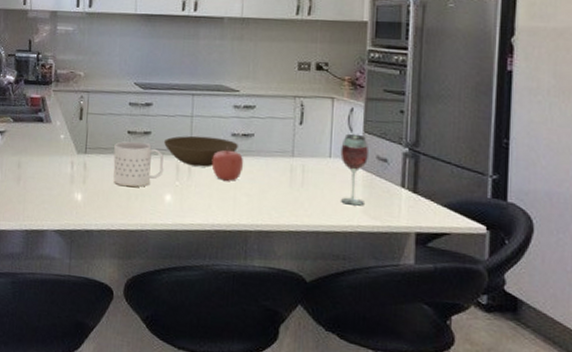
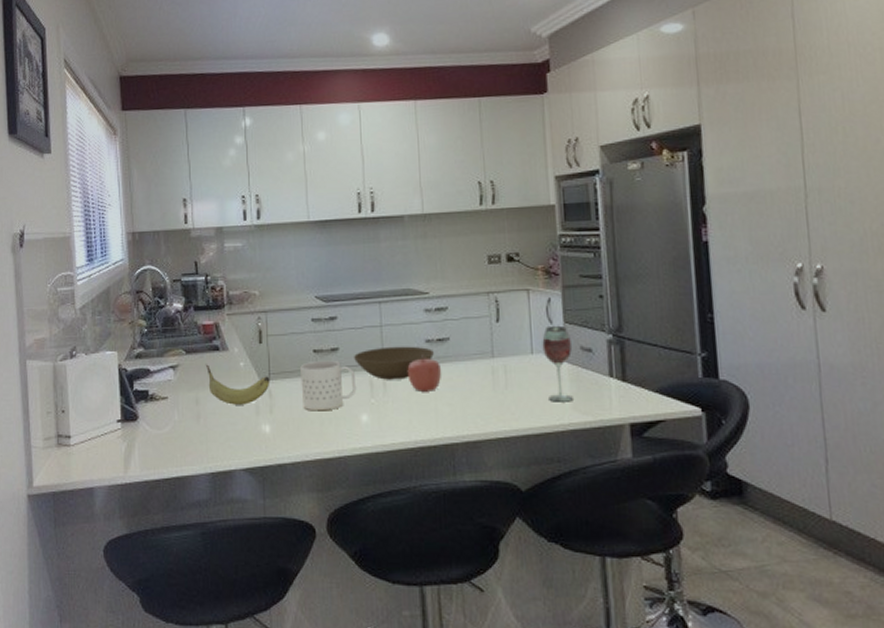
fruit: none [29,133,86,173] -> present [205,364,270,405]

